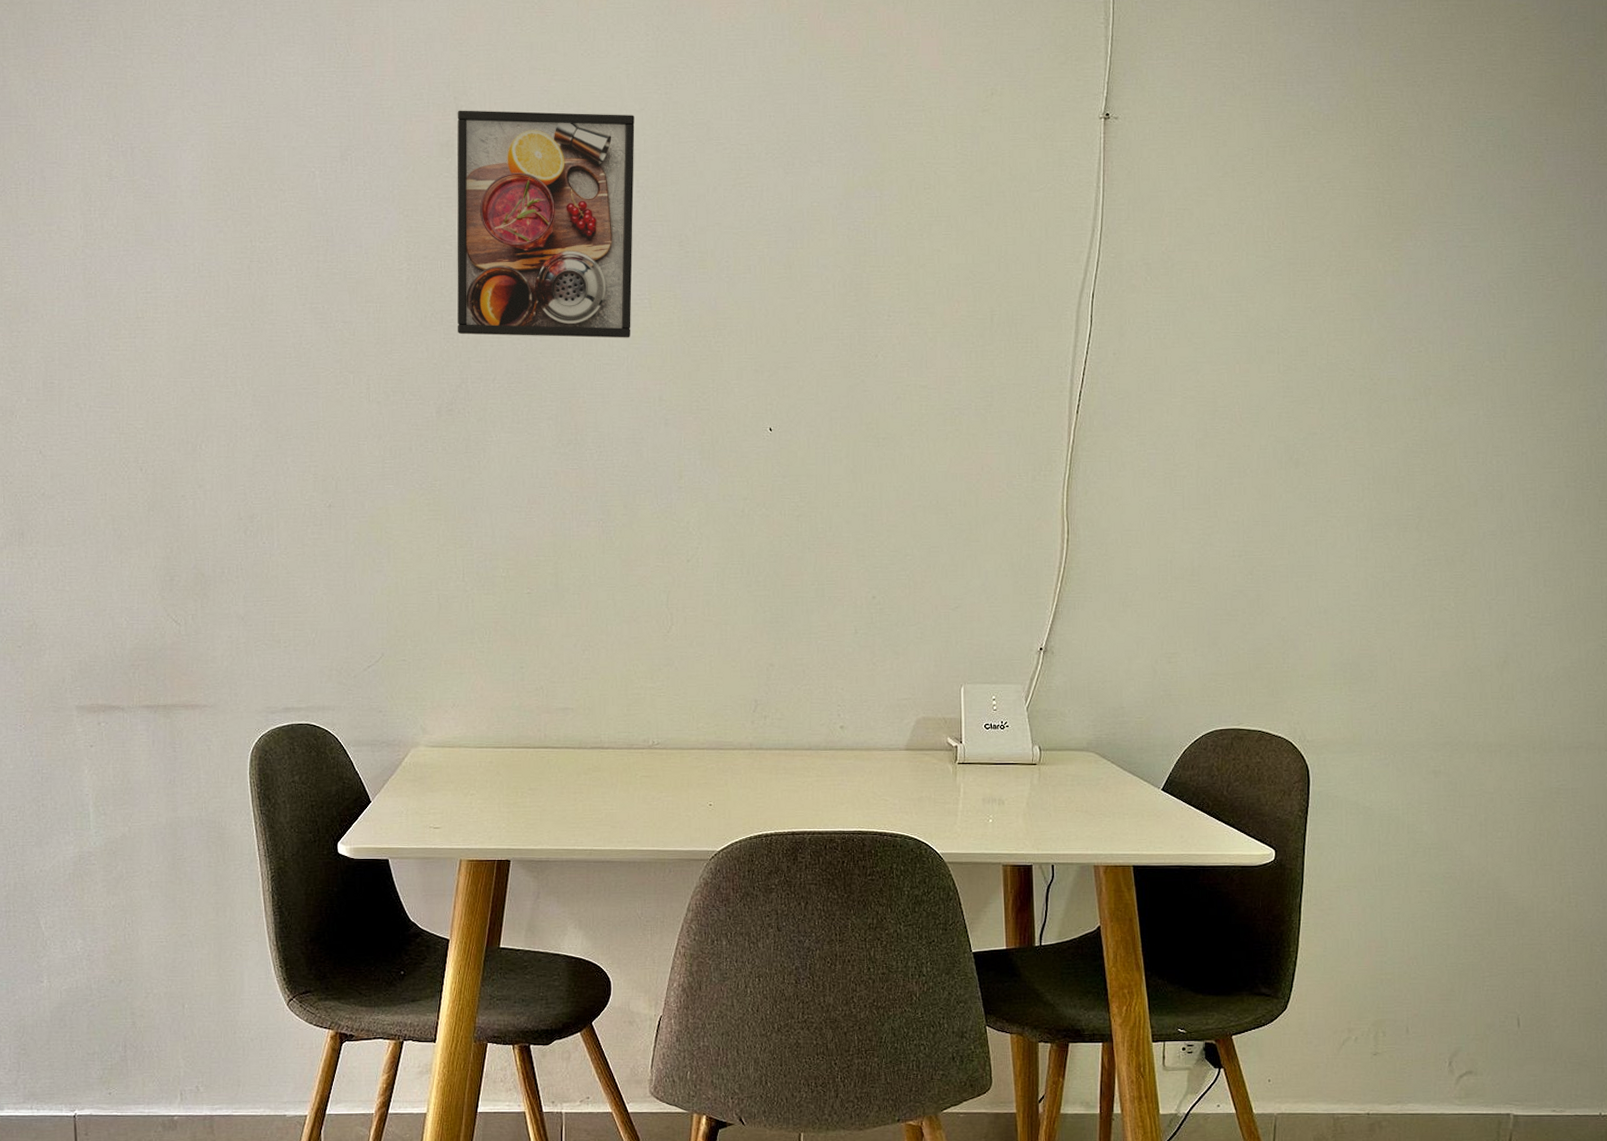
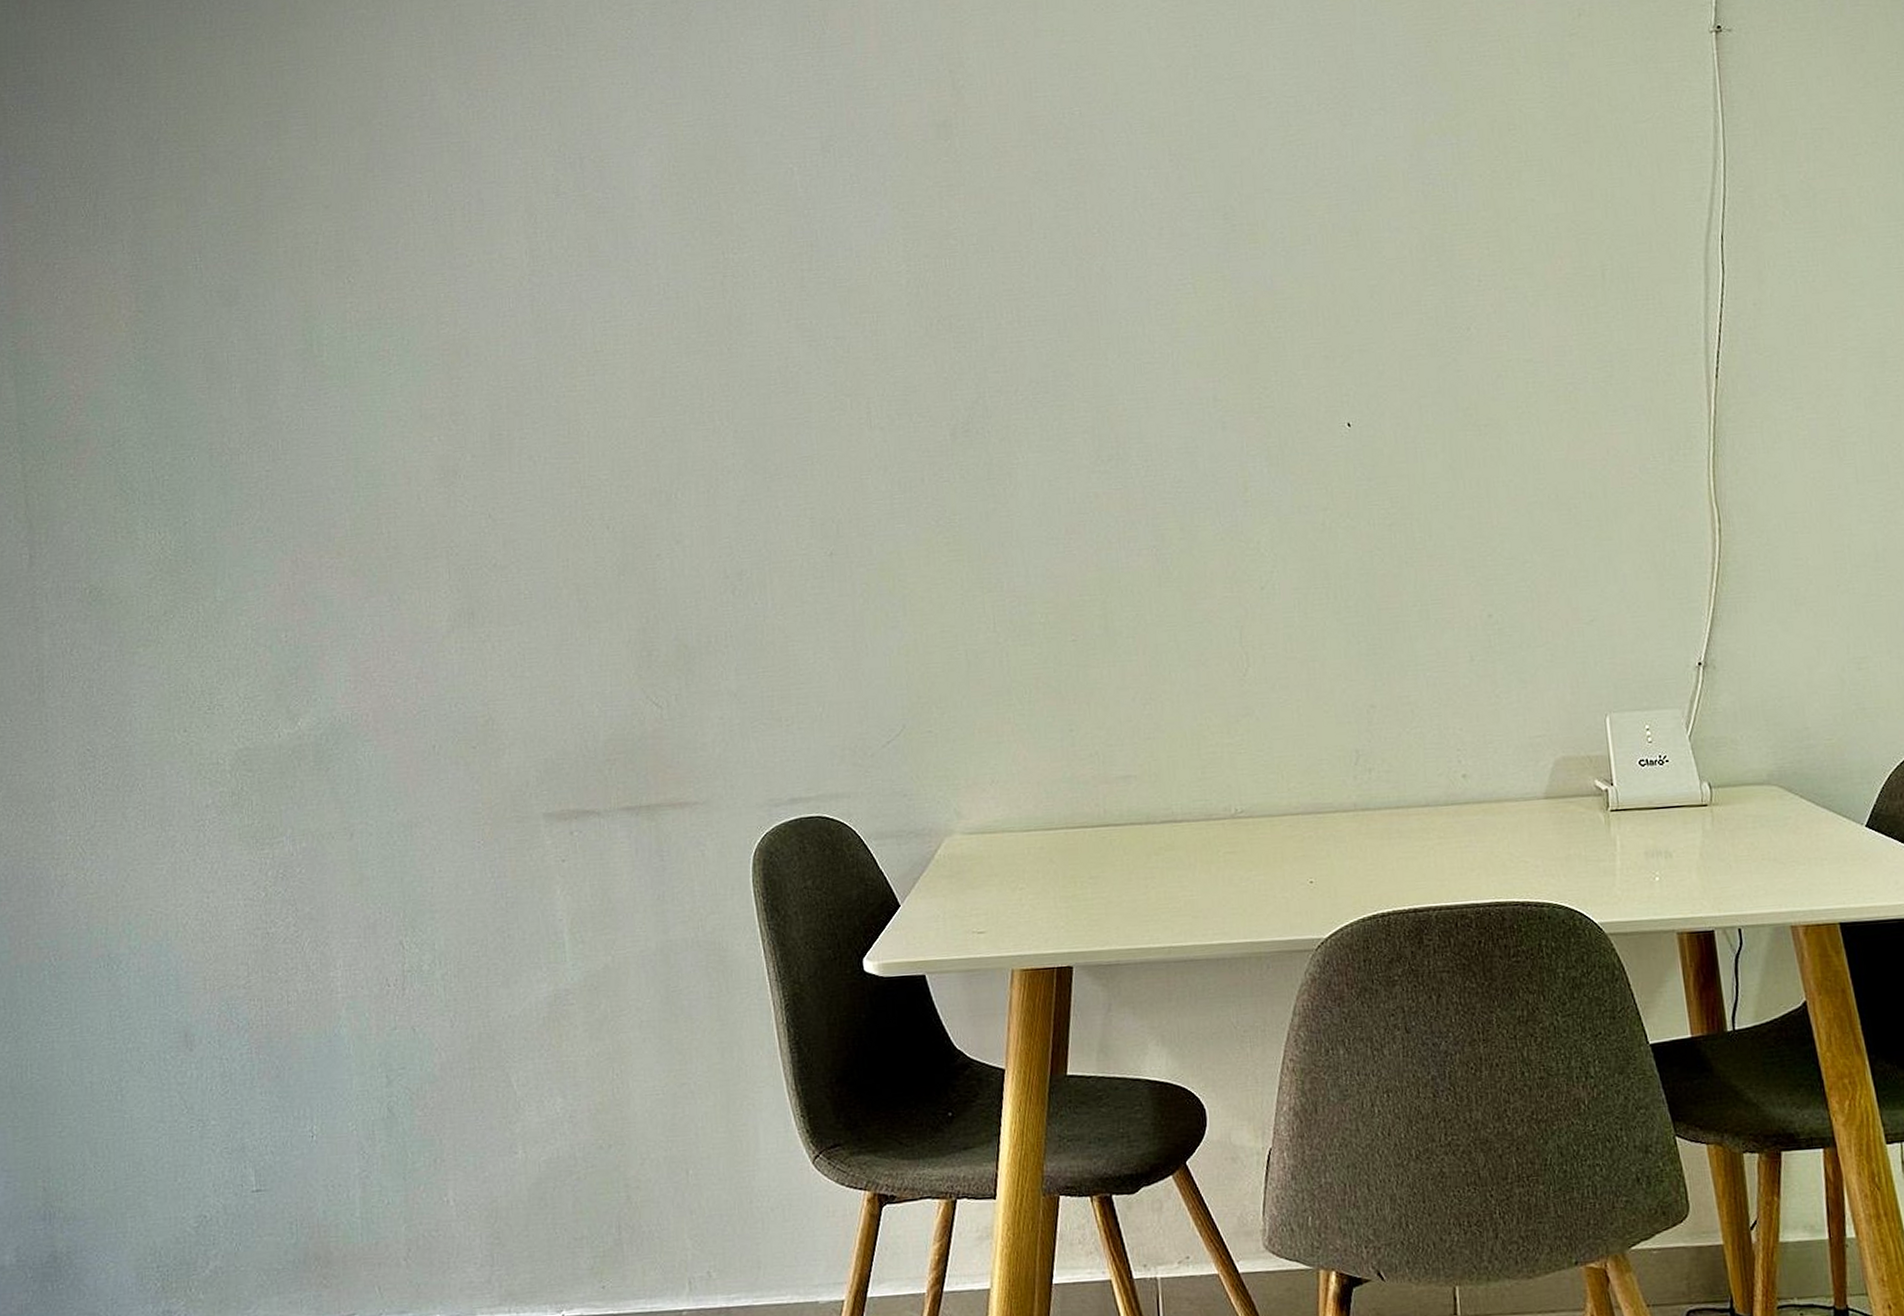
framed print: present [457,110,635,338] -> none [953,73,1174,342]

